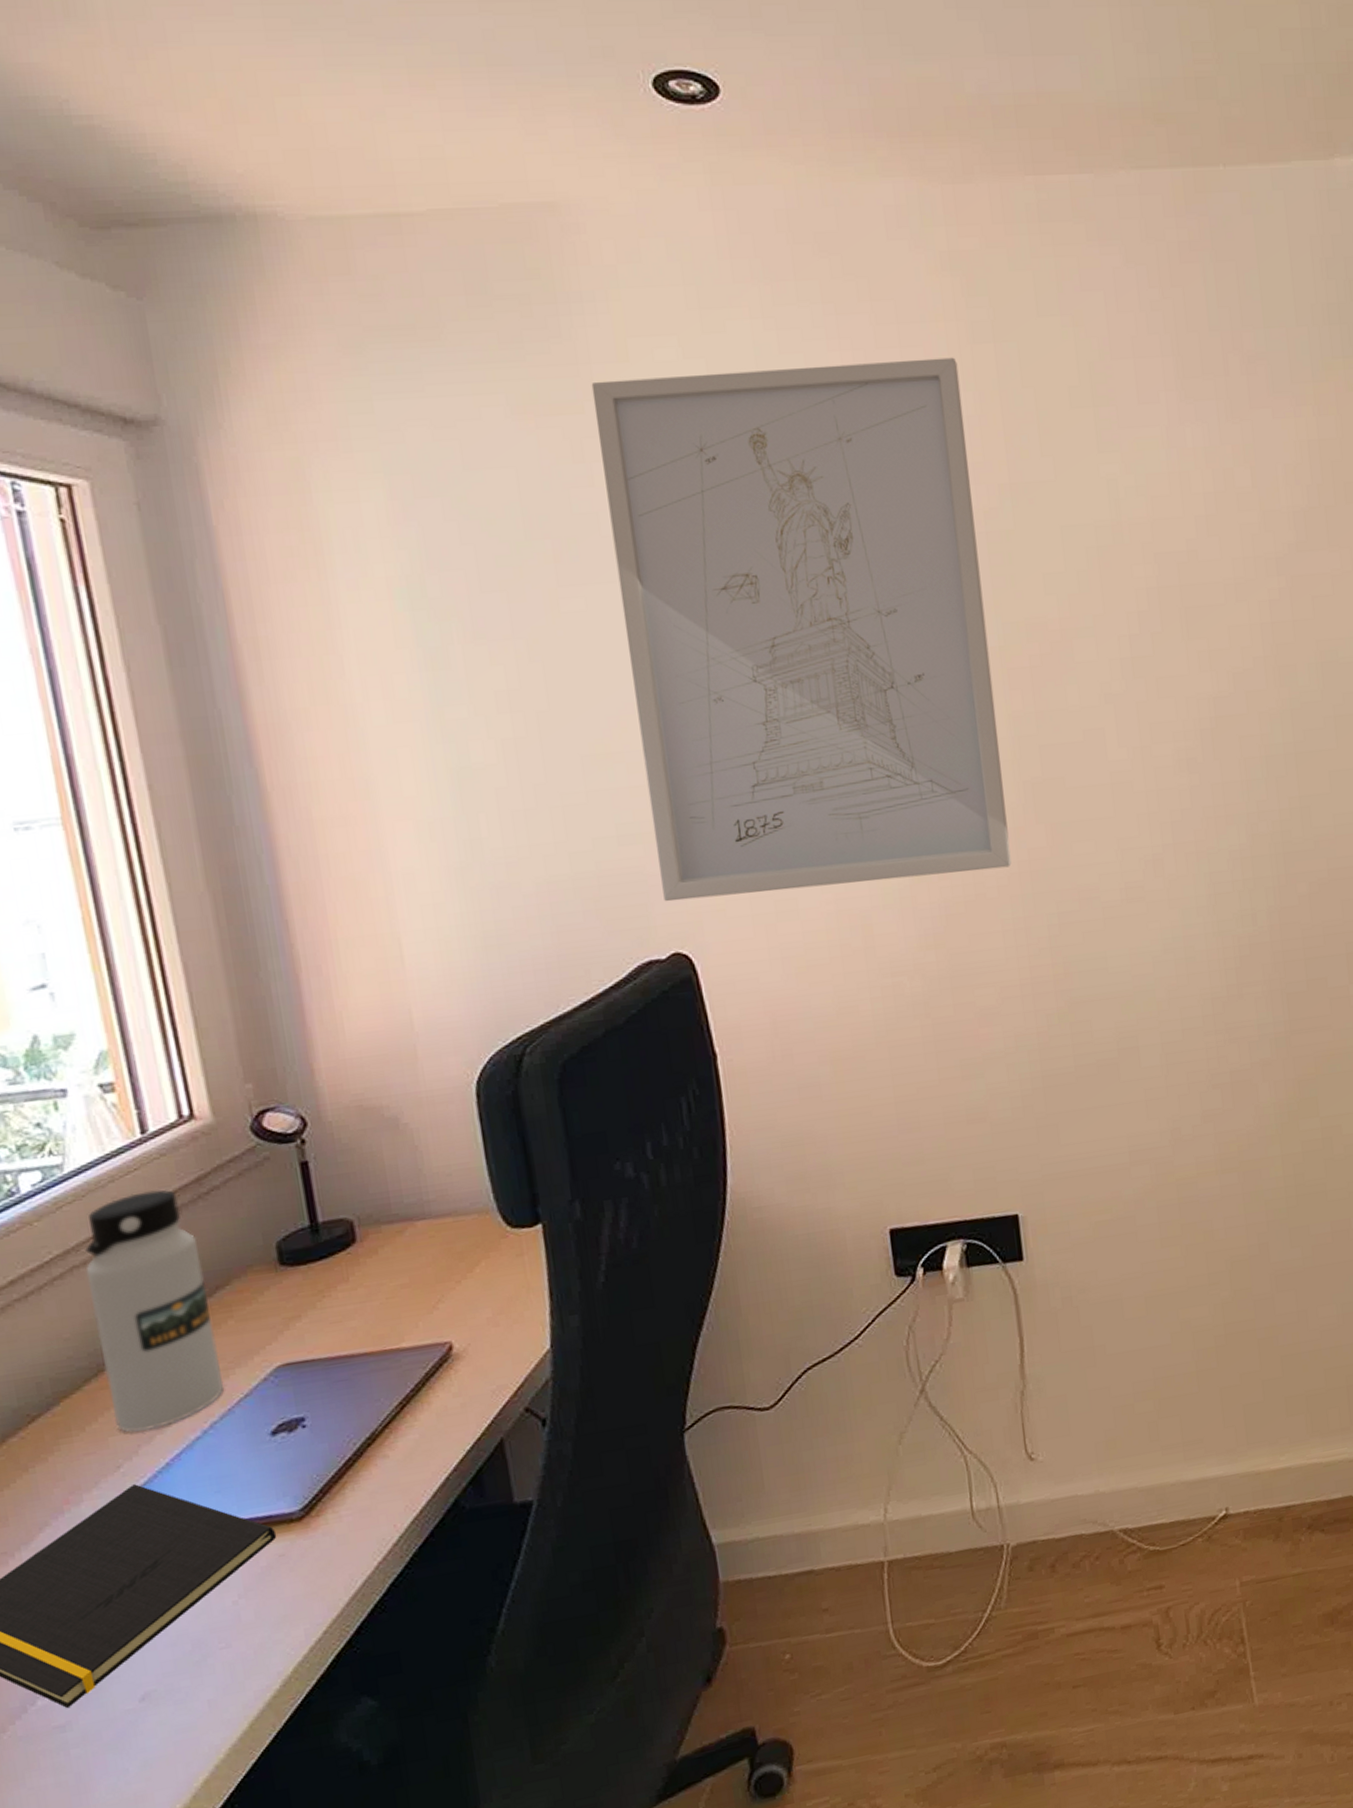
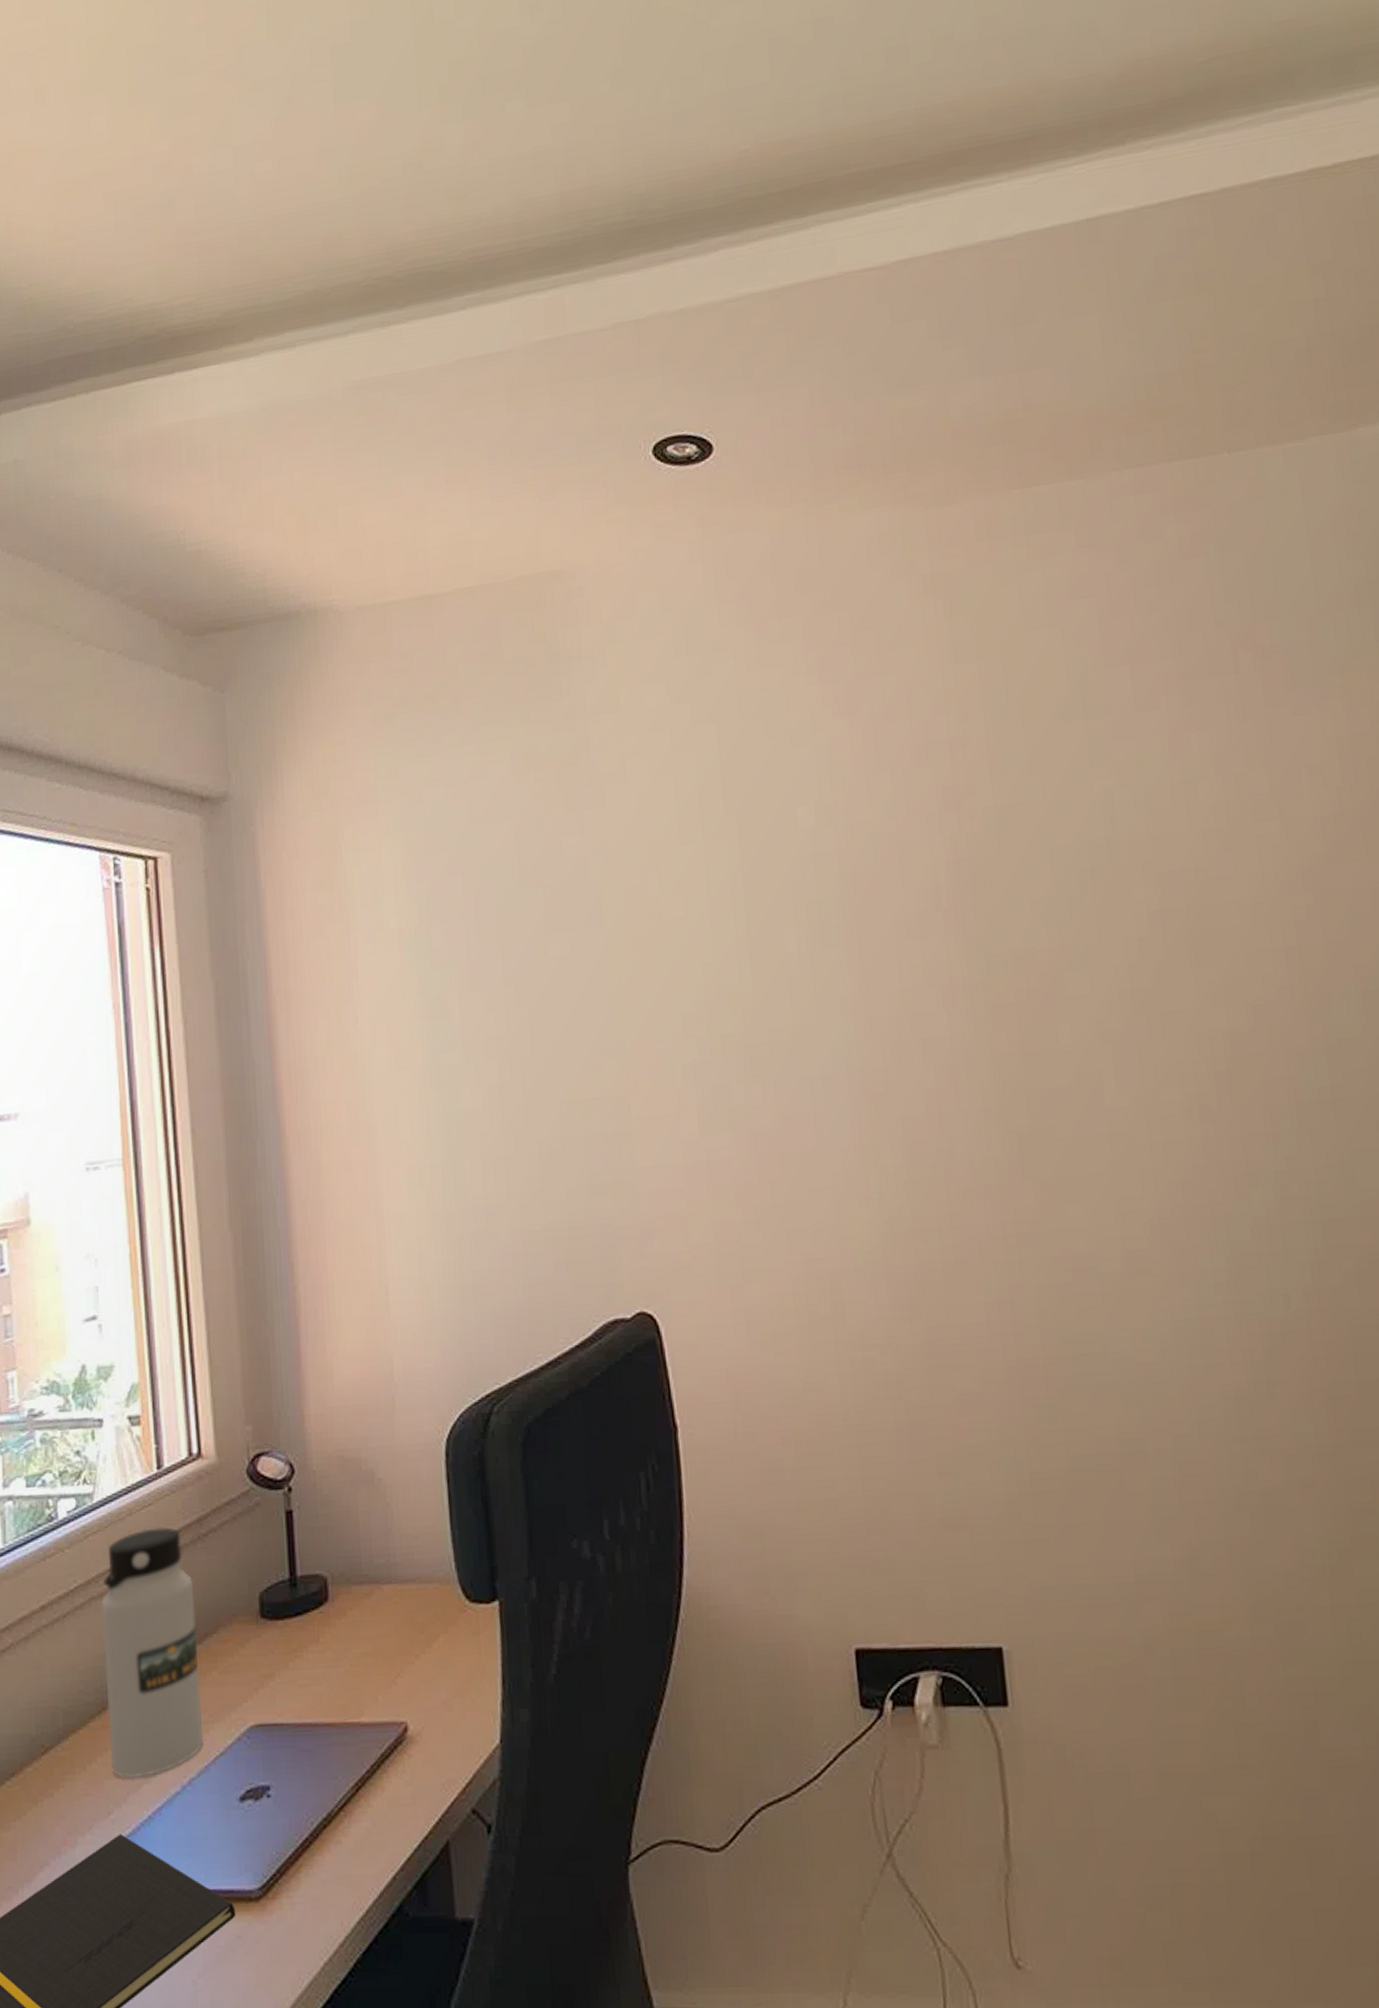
wall art: present [591,357,1012,902] -> none [586,680,996,1257]

